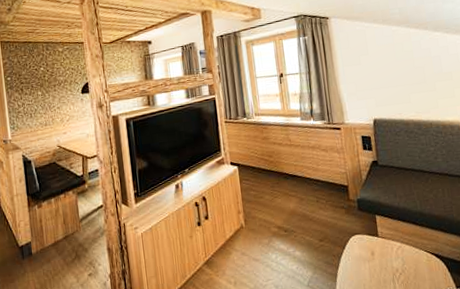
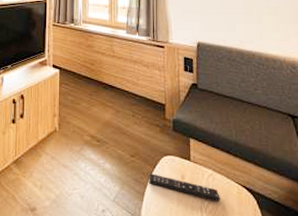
remote control: none [339,254,411,272] -> present [149,173,220,202]

